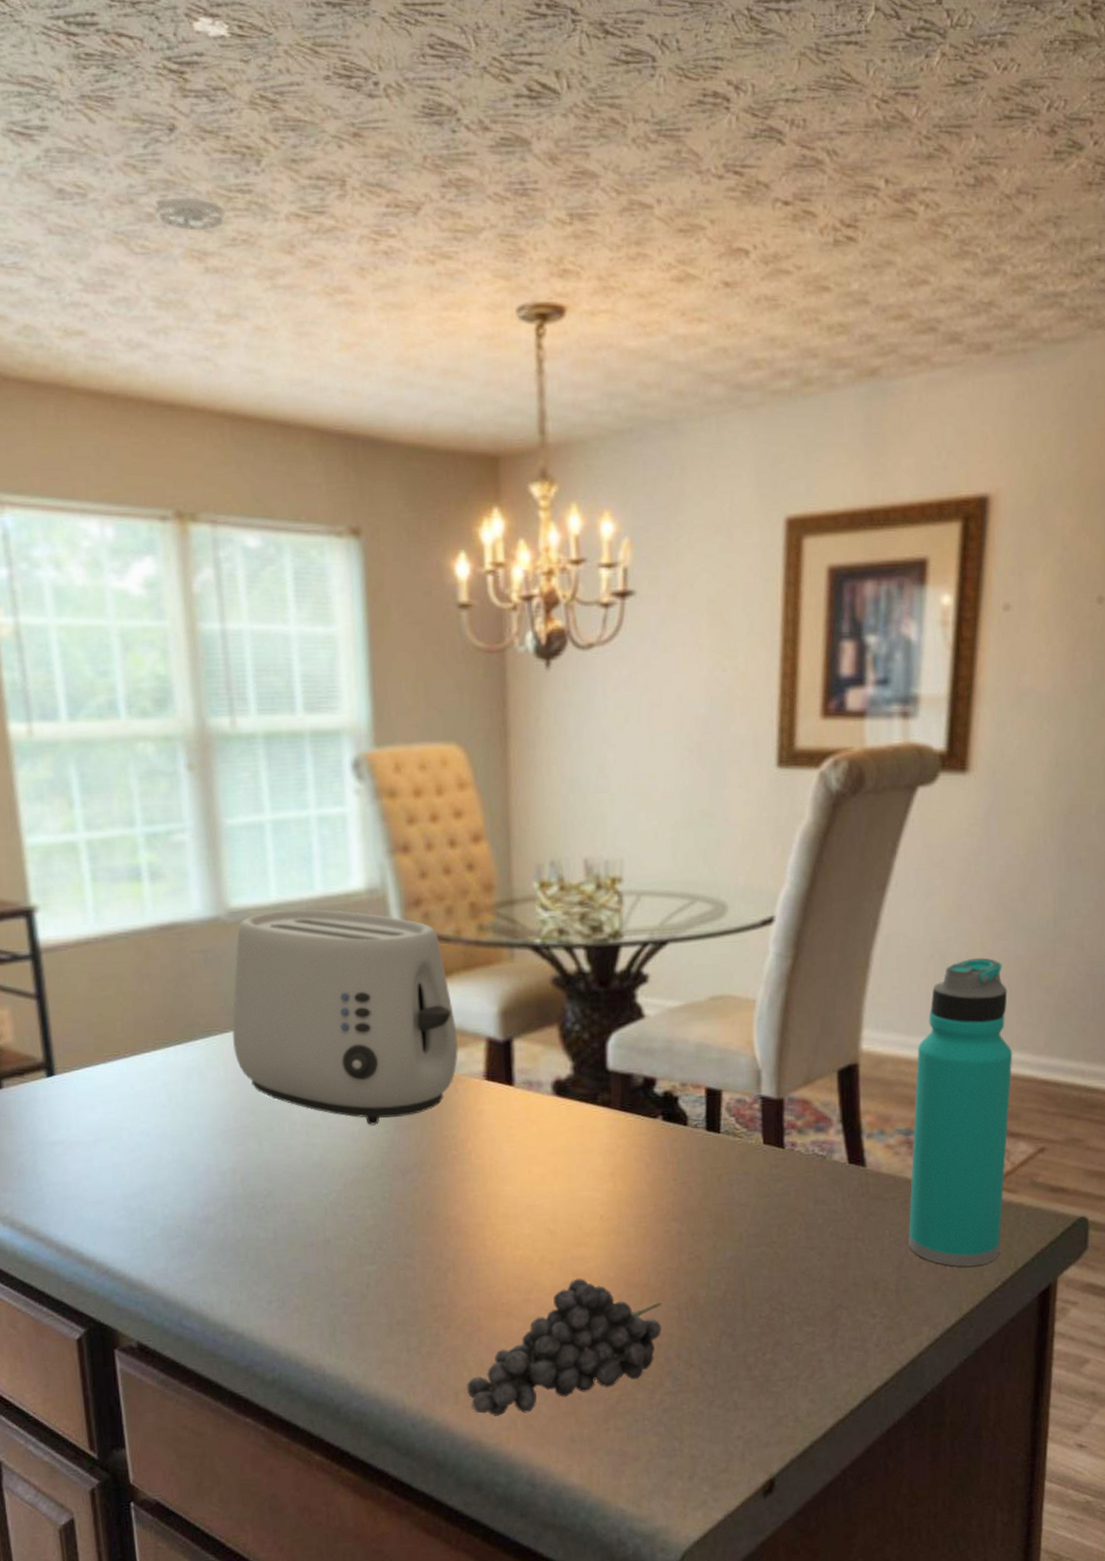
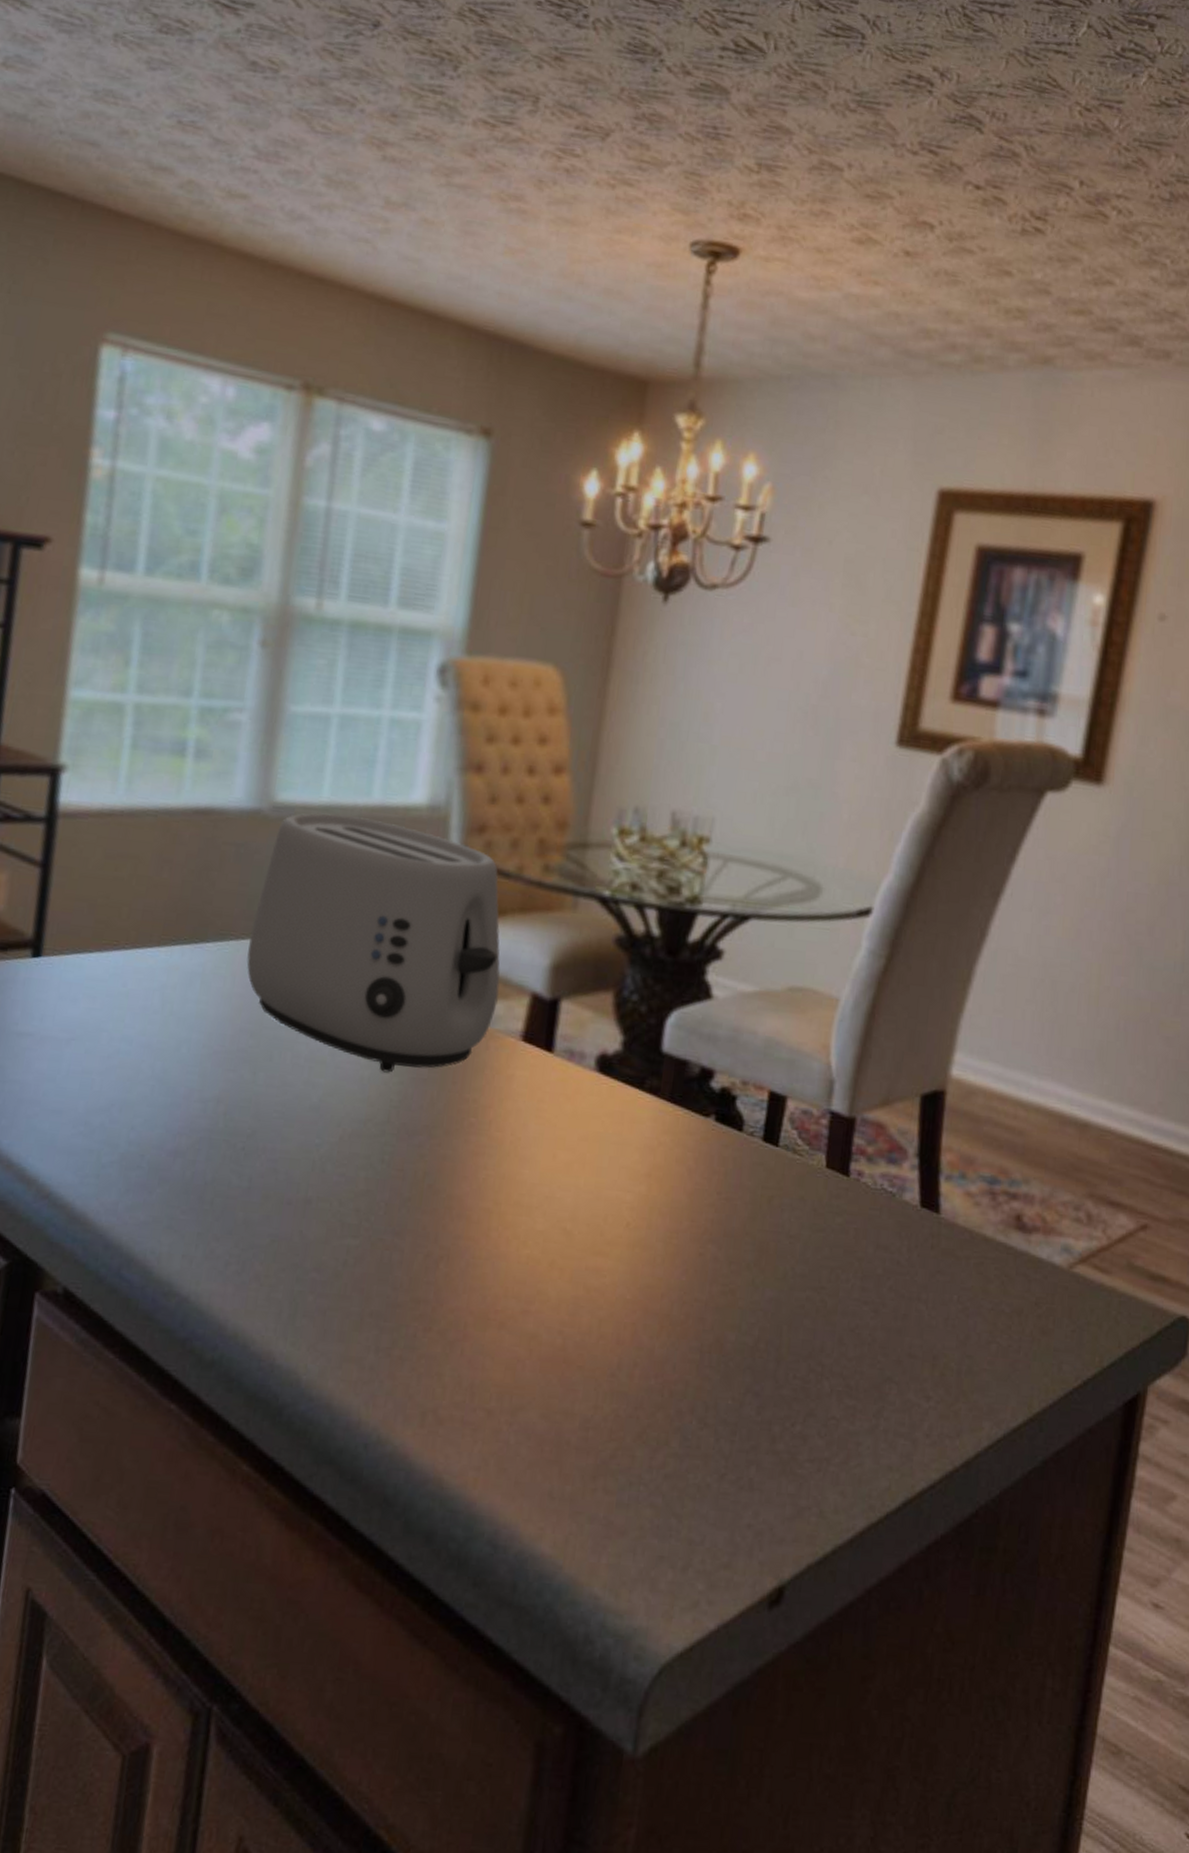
smoke detector: present [154,197,227,231] -> none [342,85,415,122]
fruit: present [467,1278,662,1416] -> none [436,1294,683,1453]
water bottle: present [908,957,1013,1267] -> none [978,990,1123,1356]

